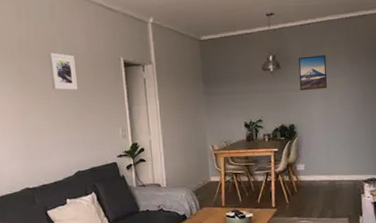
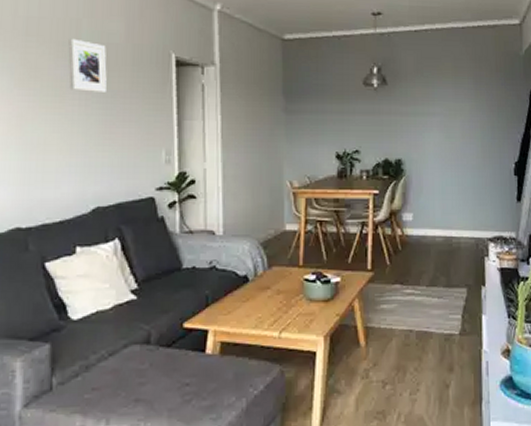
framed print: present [298,55,327,90] -> none [410,71,447,115]

